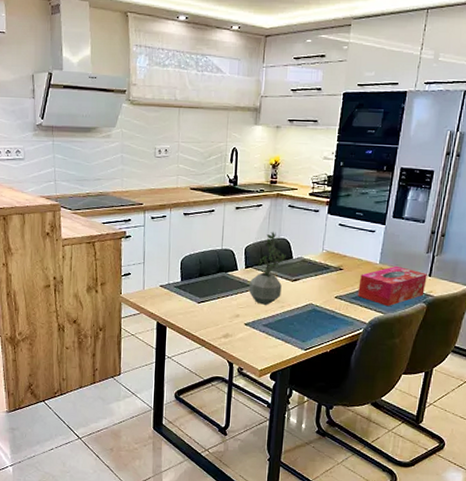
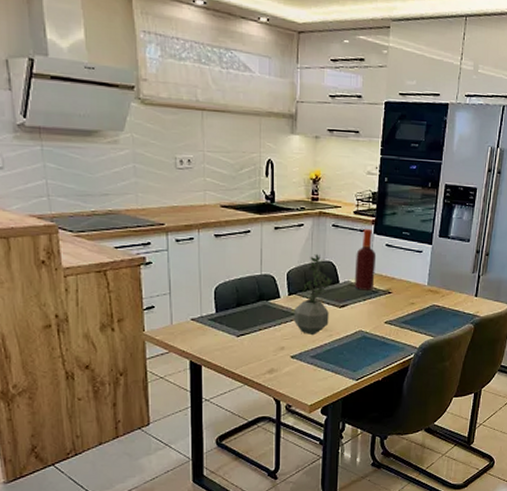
bottle: none [307,208,330,266] -> present [354,228,377,290]
tissue box: present [358,265,427,307] -> none [407,287,474,330]

